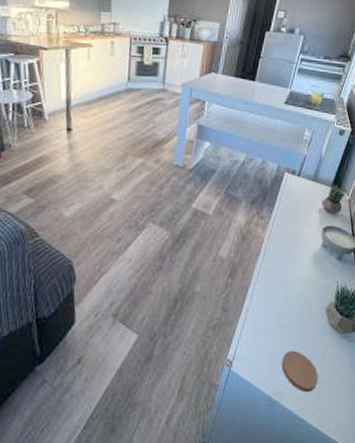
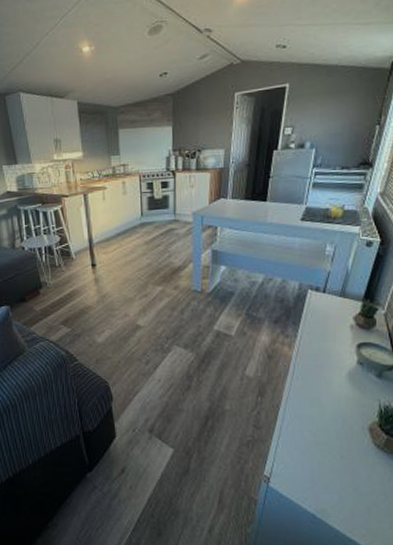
coaster: present [282,350,318,393] -> none [323,469,366,513]

